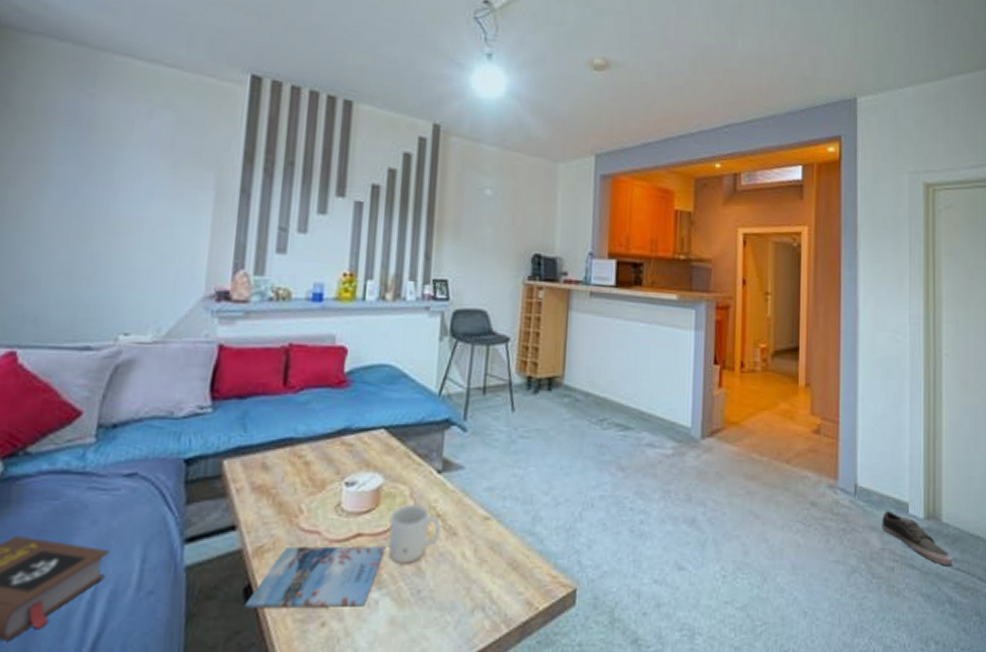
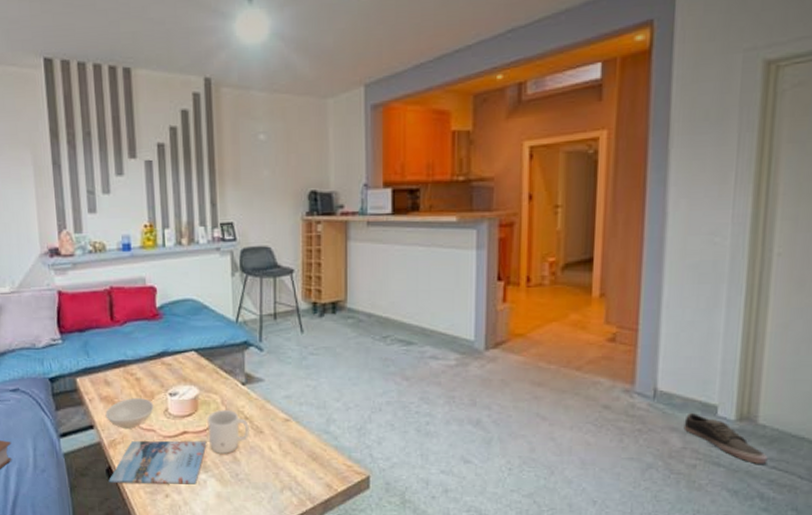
soup bowl: none [255,488,323,530] -> present [105,398,154,429]

